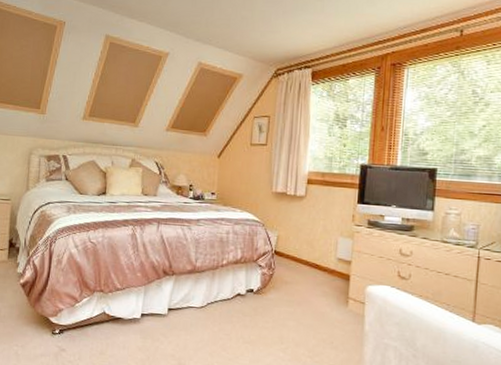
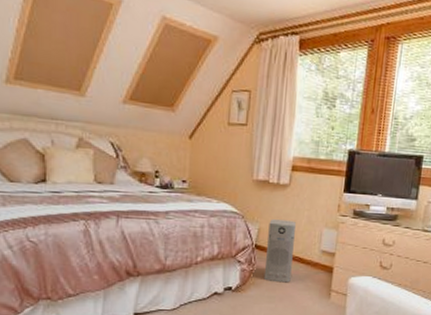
air purifier: none [282,228,312,288] -> present [263,219,296,283]

